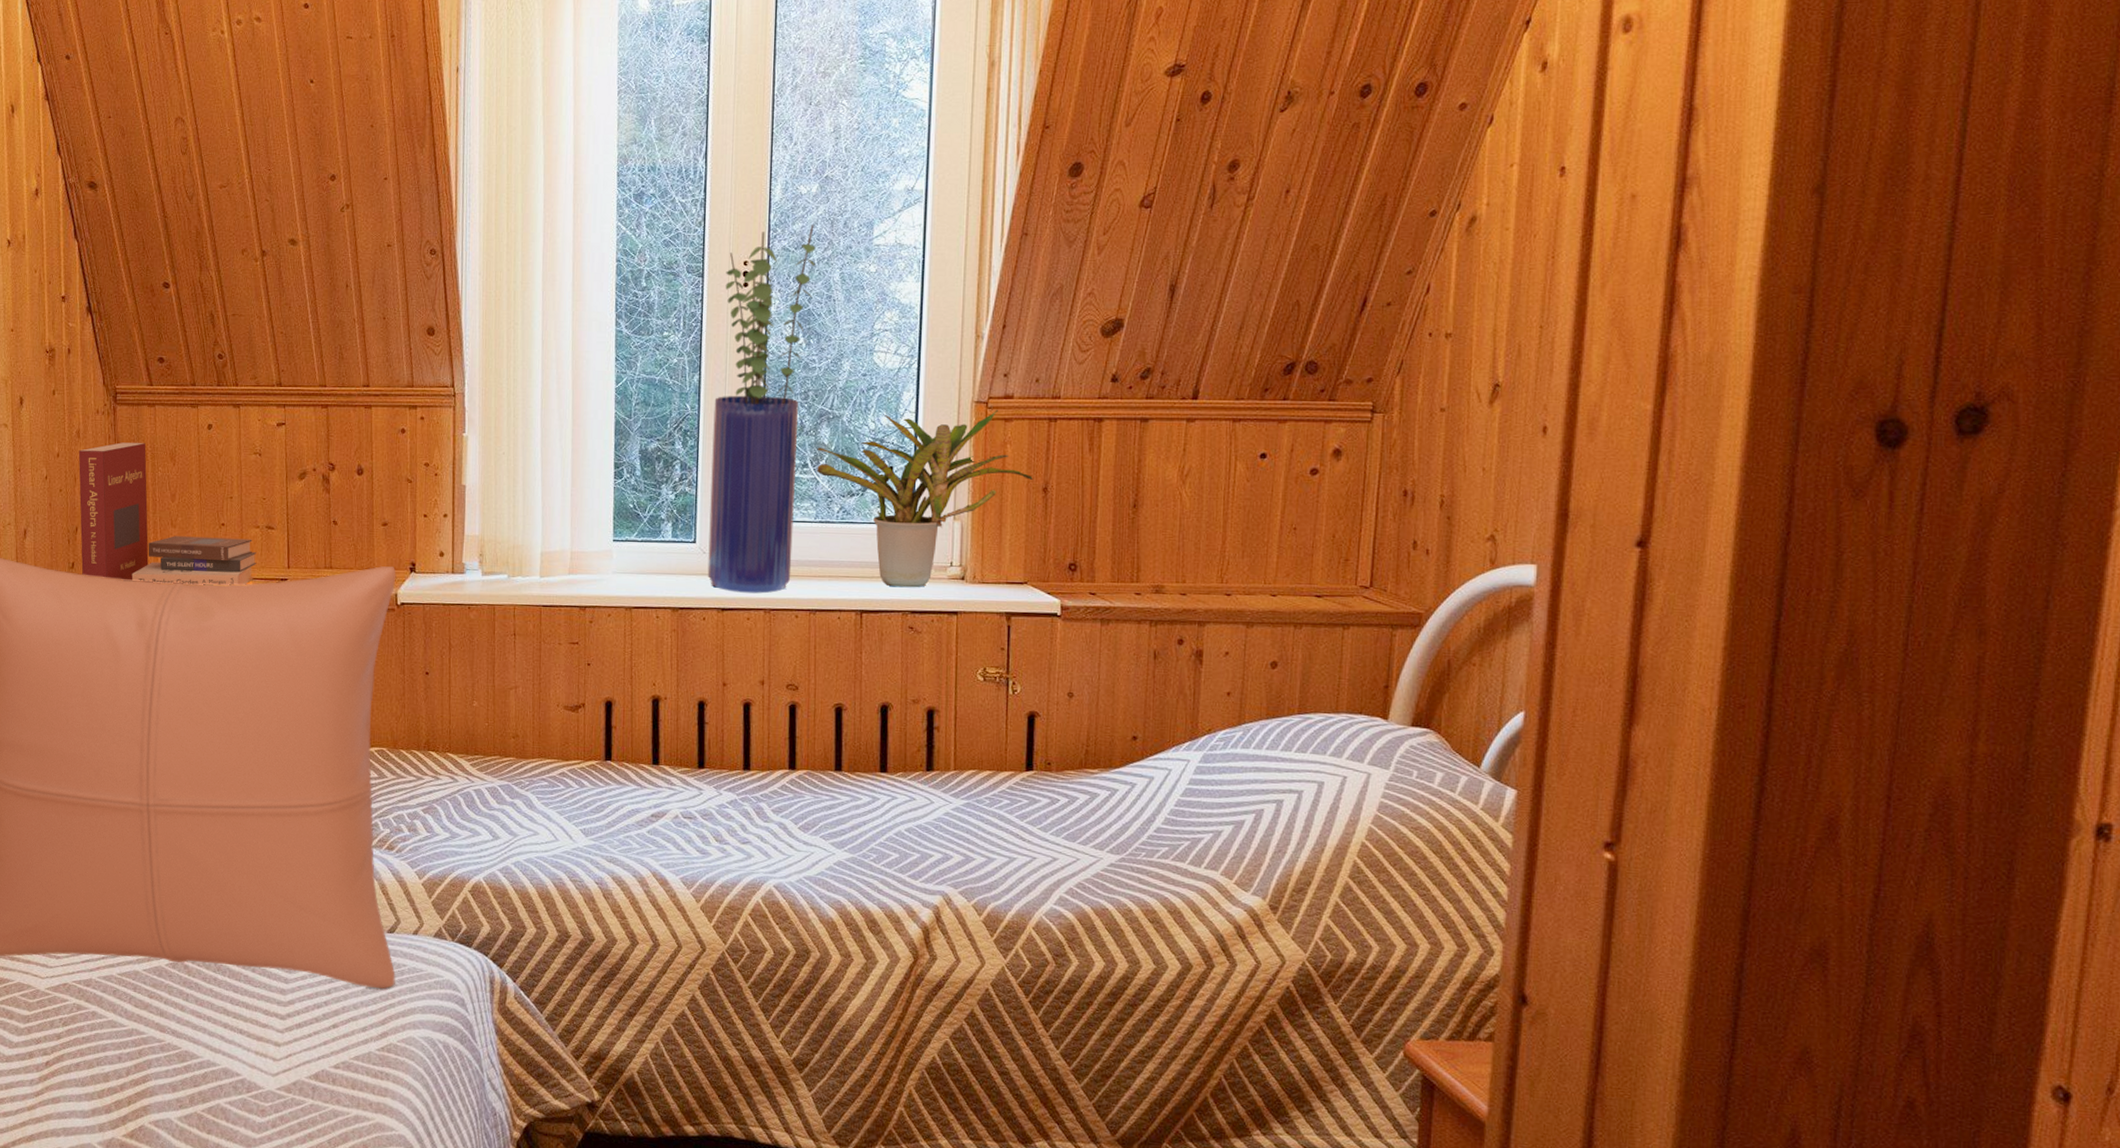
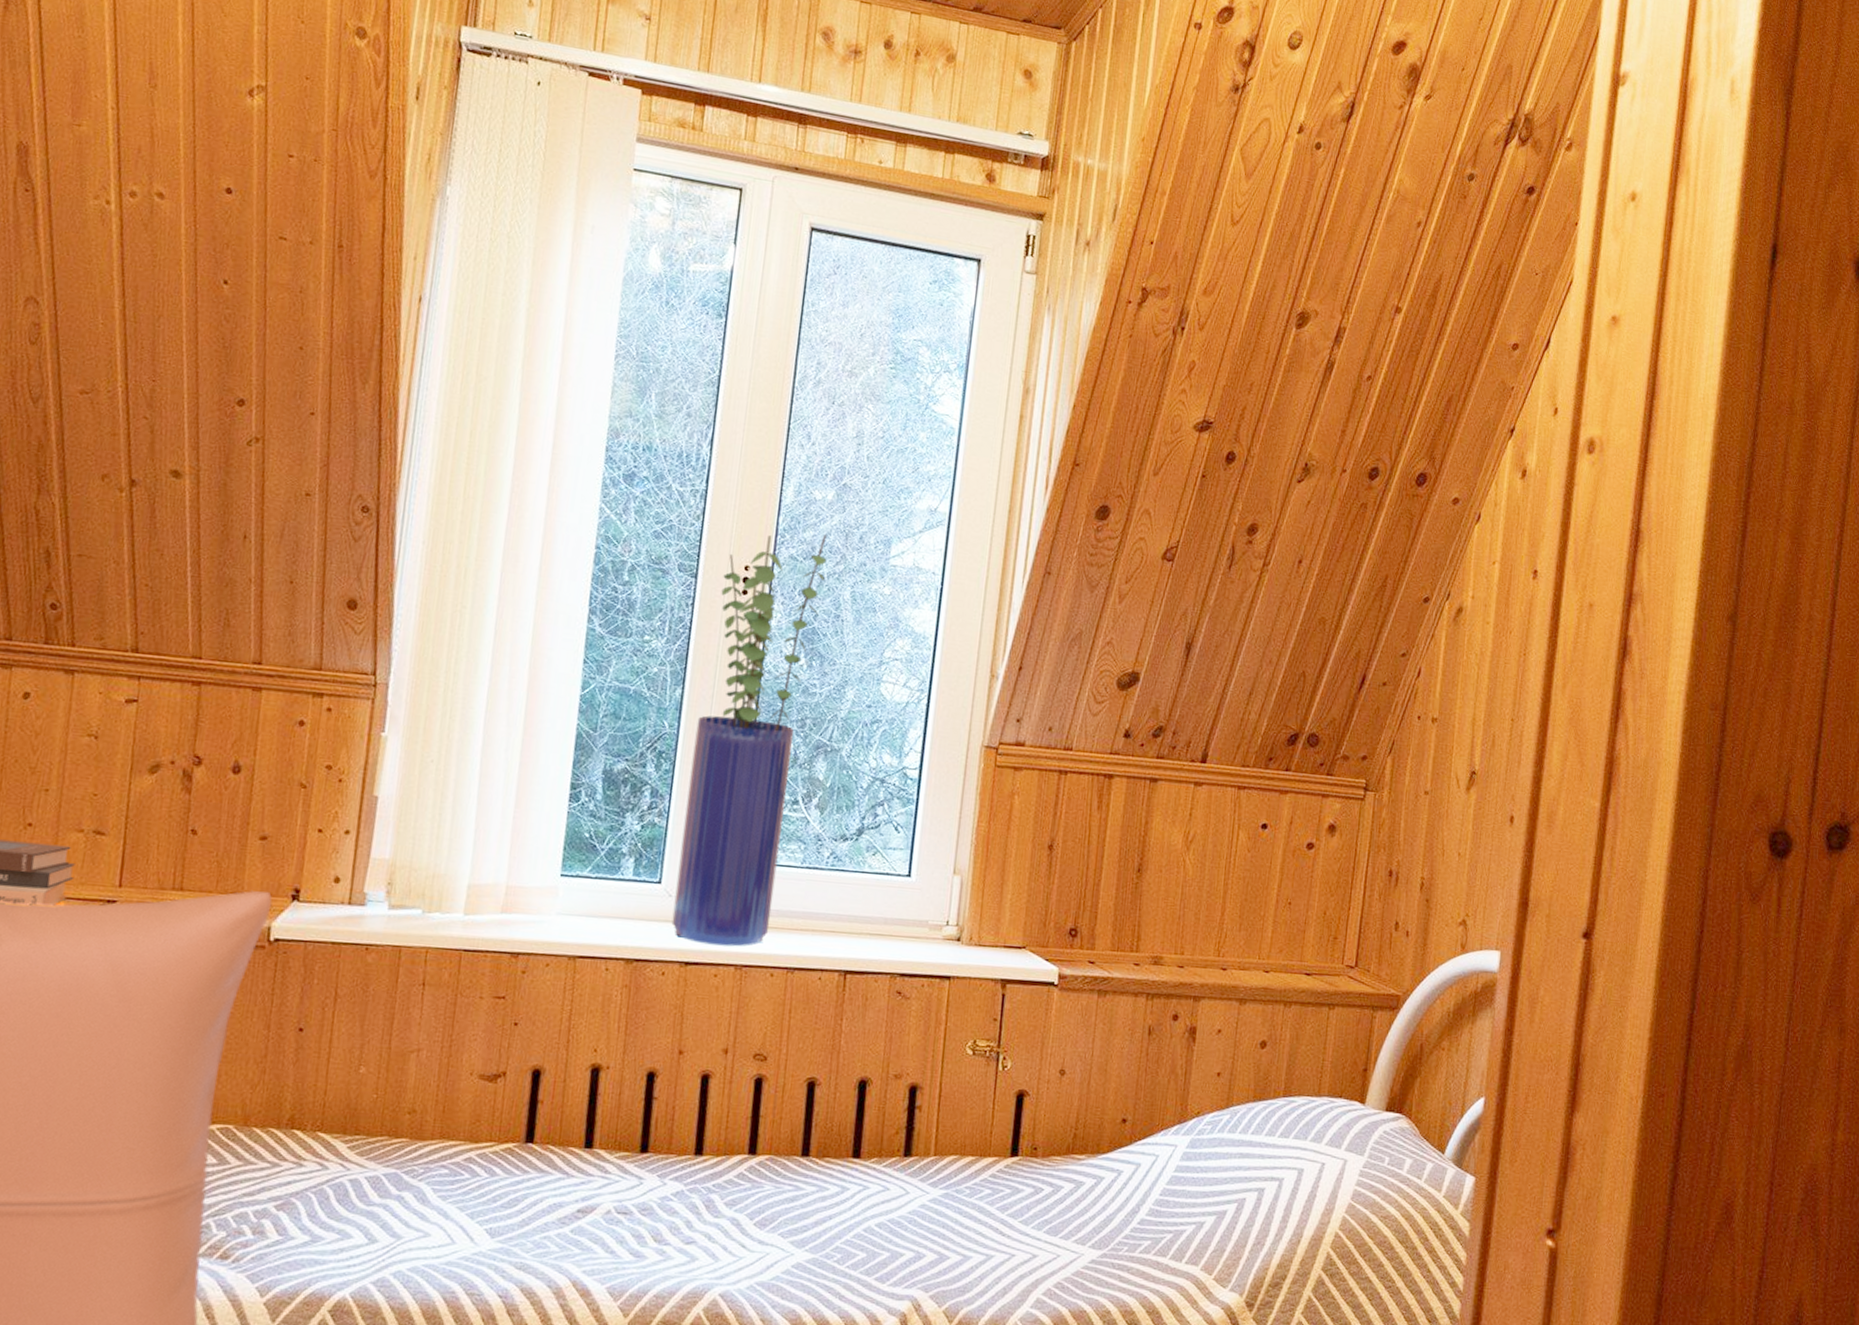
potted plant: present [816,409,1033,588] -> none [807,753,1039,948]

